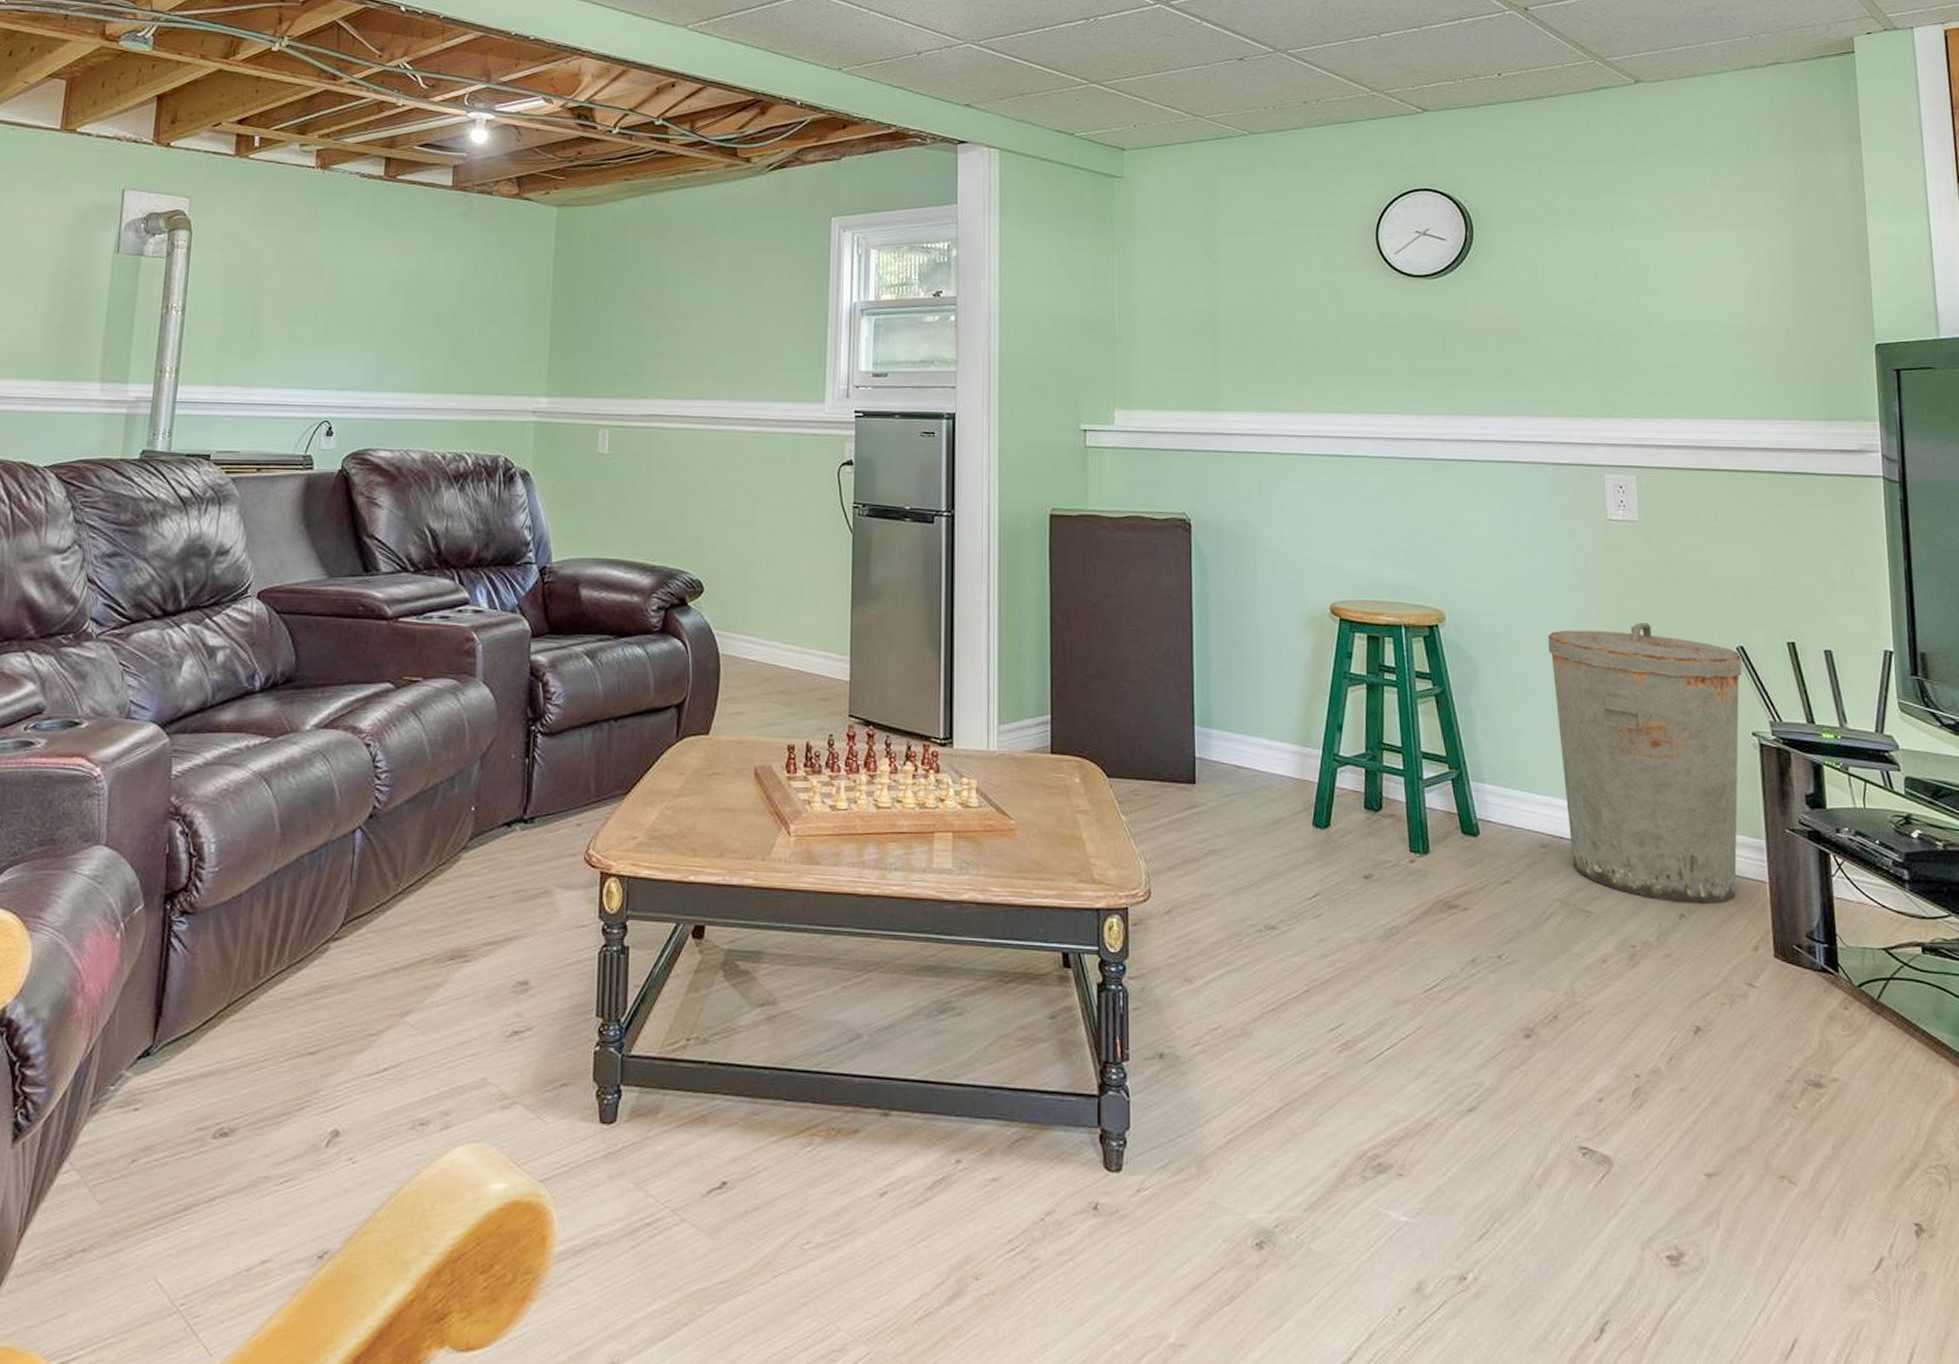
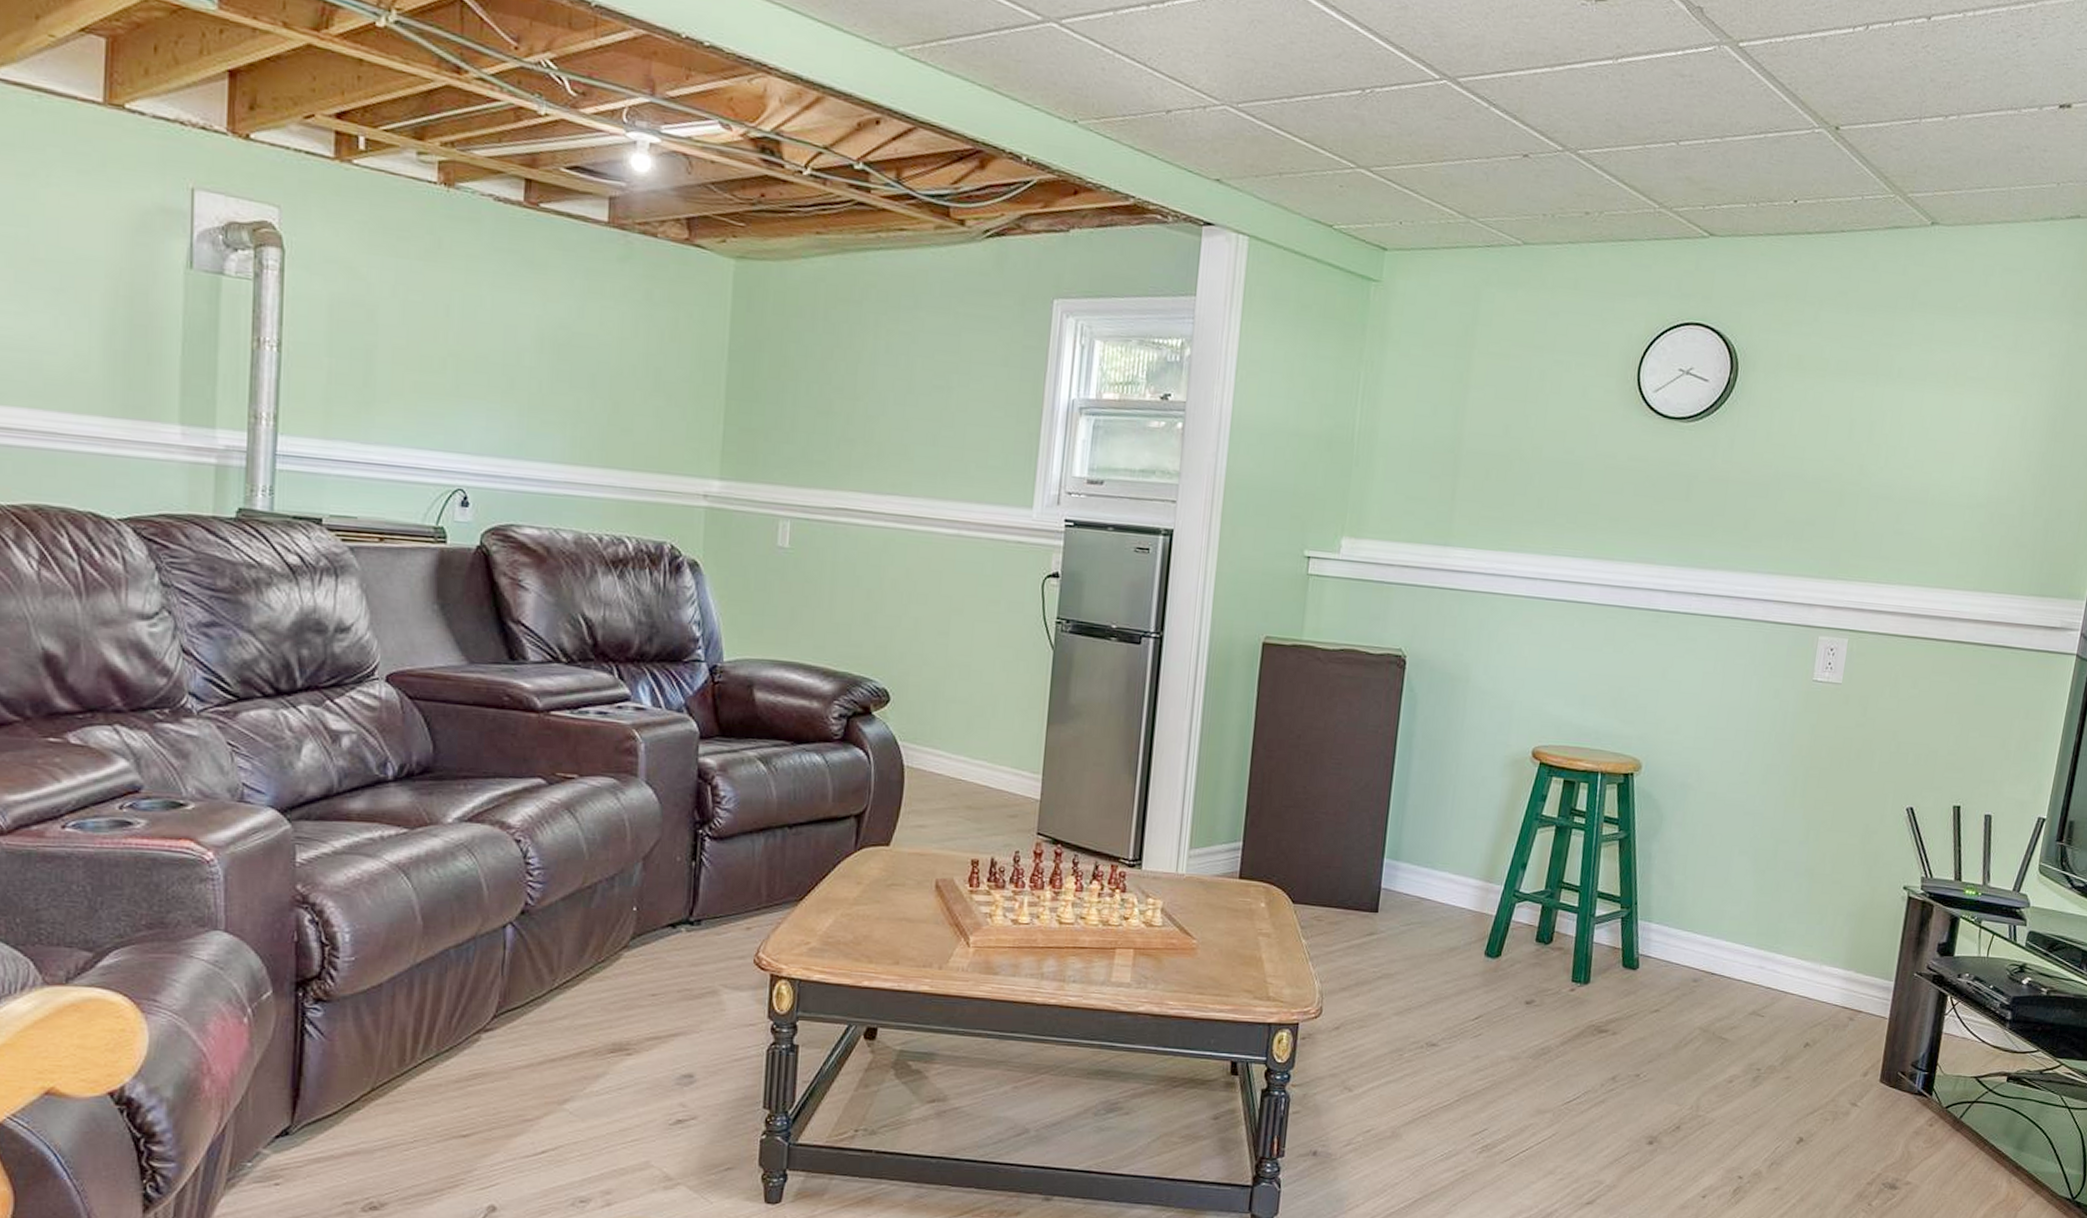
trash can: present [1547,623,1742,905] -> none [1718,781,1910,1036]

